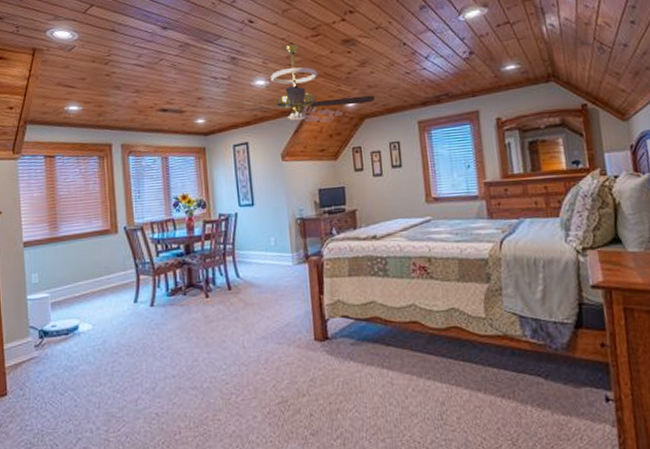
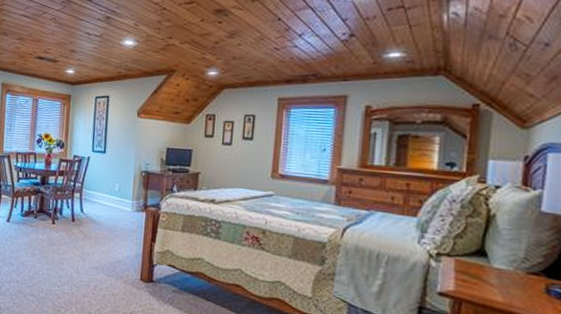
ceiling fan: present [220,43,376,123] -> none [88,9,239,87]

